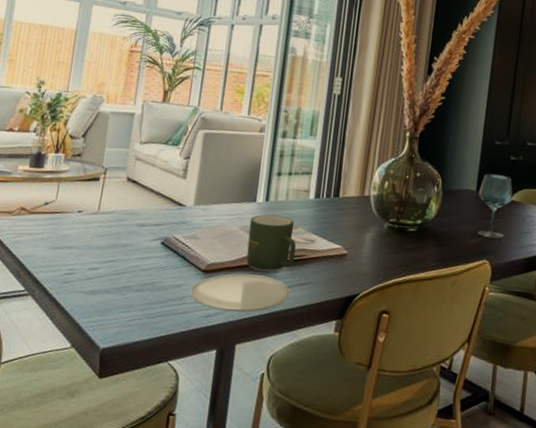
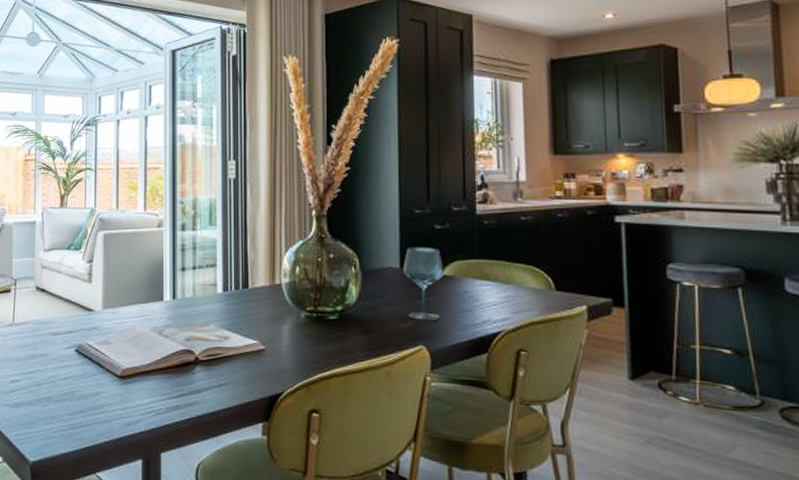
plate: present [190,273,291,312] -> none [109,377,211,419]
mug: present [246,214,297,272] -> none [159,313,210,374]

